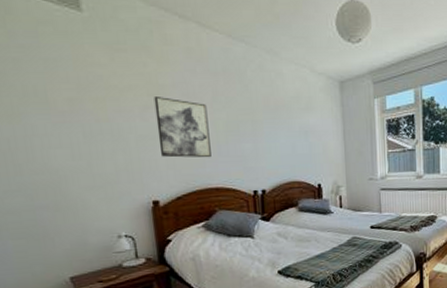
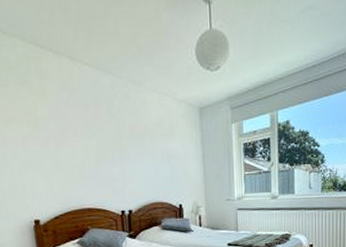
wall art: present [154,97,212,158] -> none [33,127,84,182]

